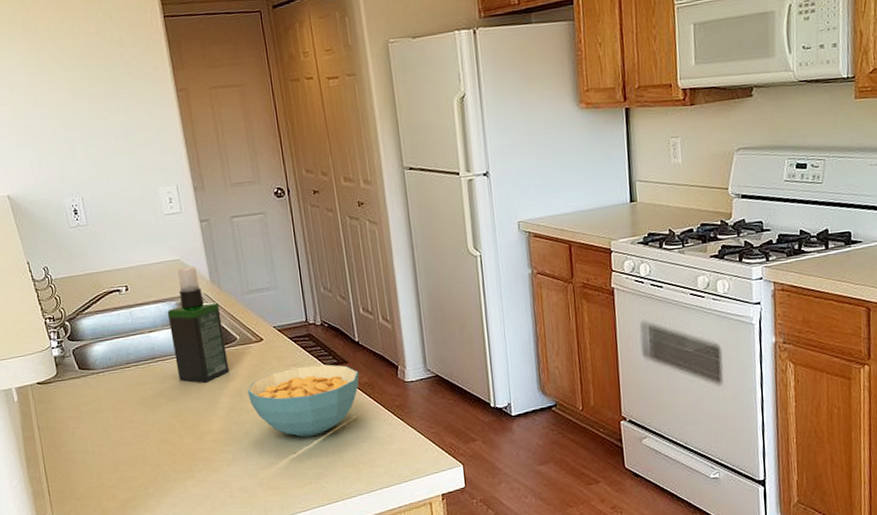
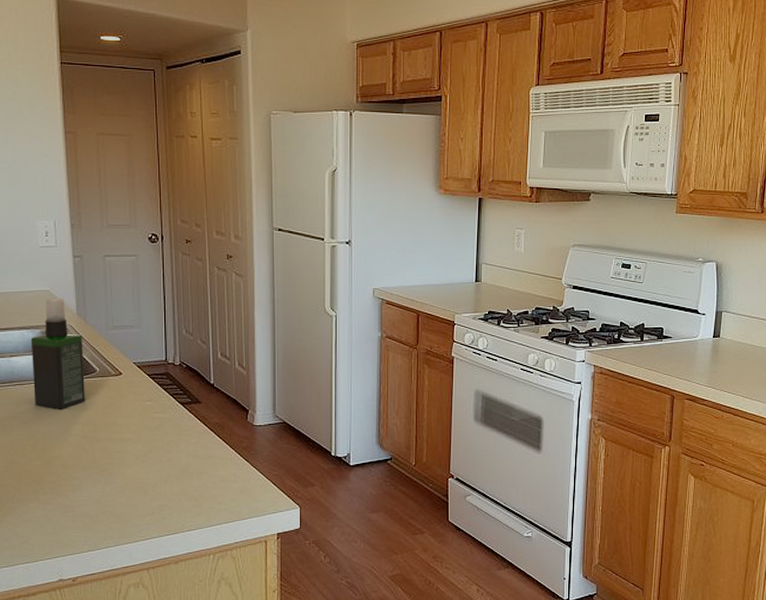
cereal bowl: present [247,364,359,438] -> none [101,402,211,470]

